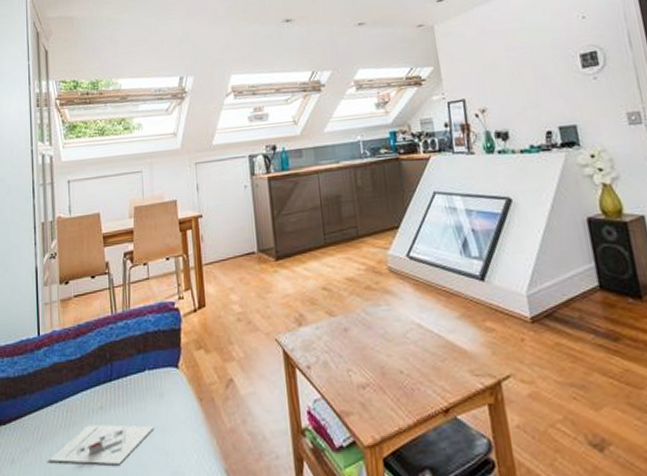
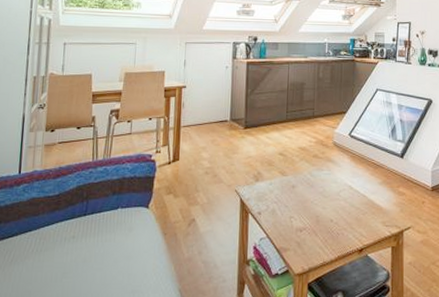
architectural model: present [48,424,154,464] -> none [17,251,120,283]

